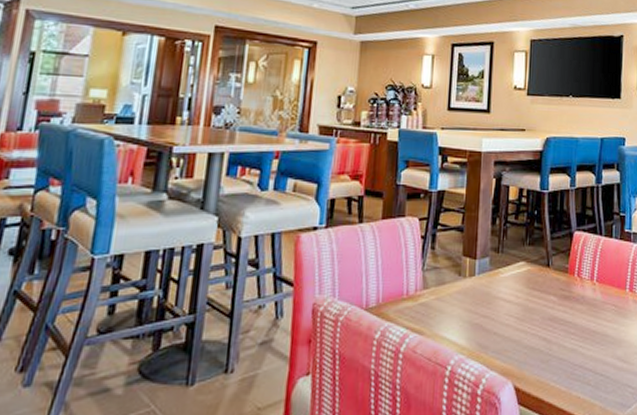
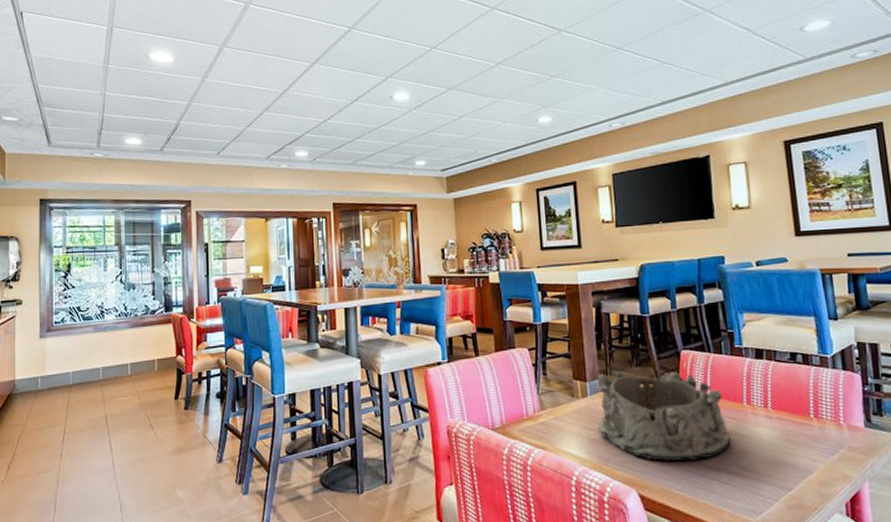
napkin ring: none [482,249,610,350] -> present [597,371,731,461]

